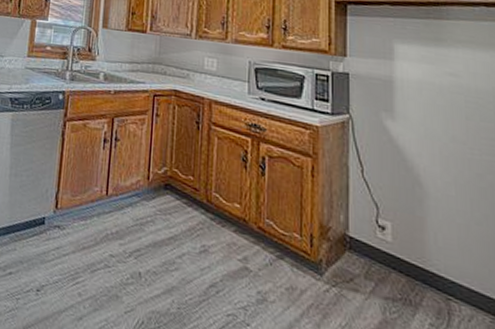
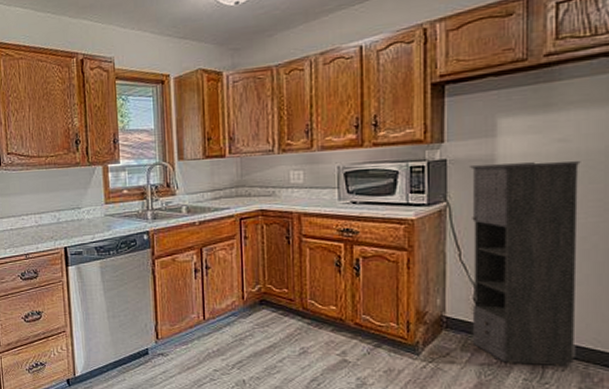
storage cabinet: none [370,84,481,316] -> present [470,161,581,366]

